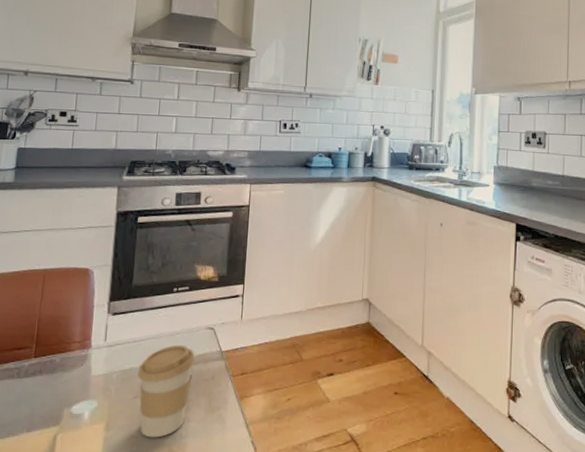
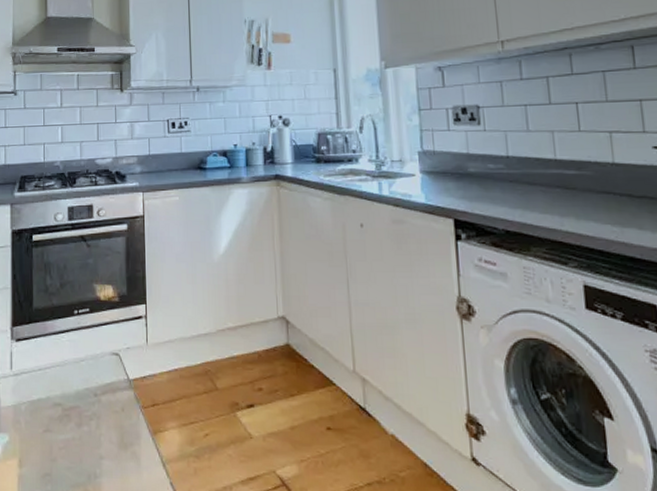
coffee cup: present [138,345,195,438] -> none [46,372,102,476]

